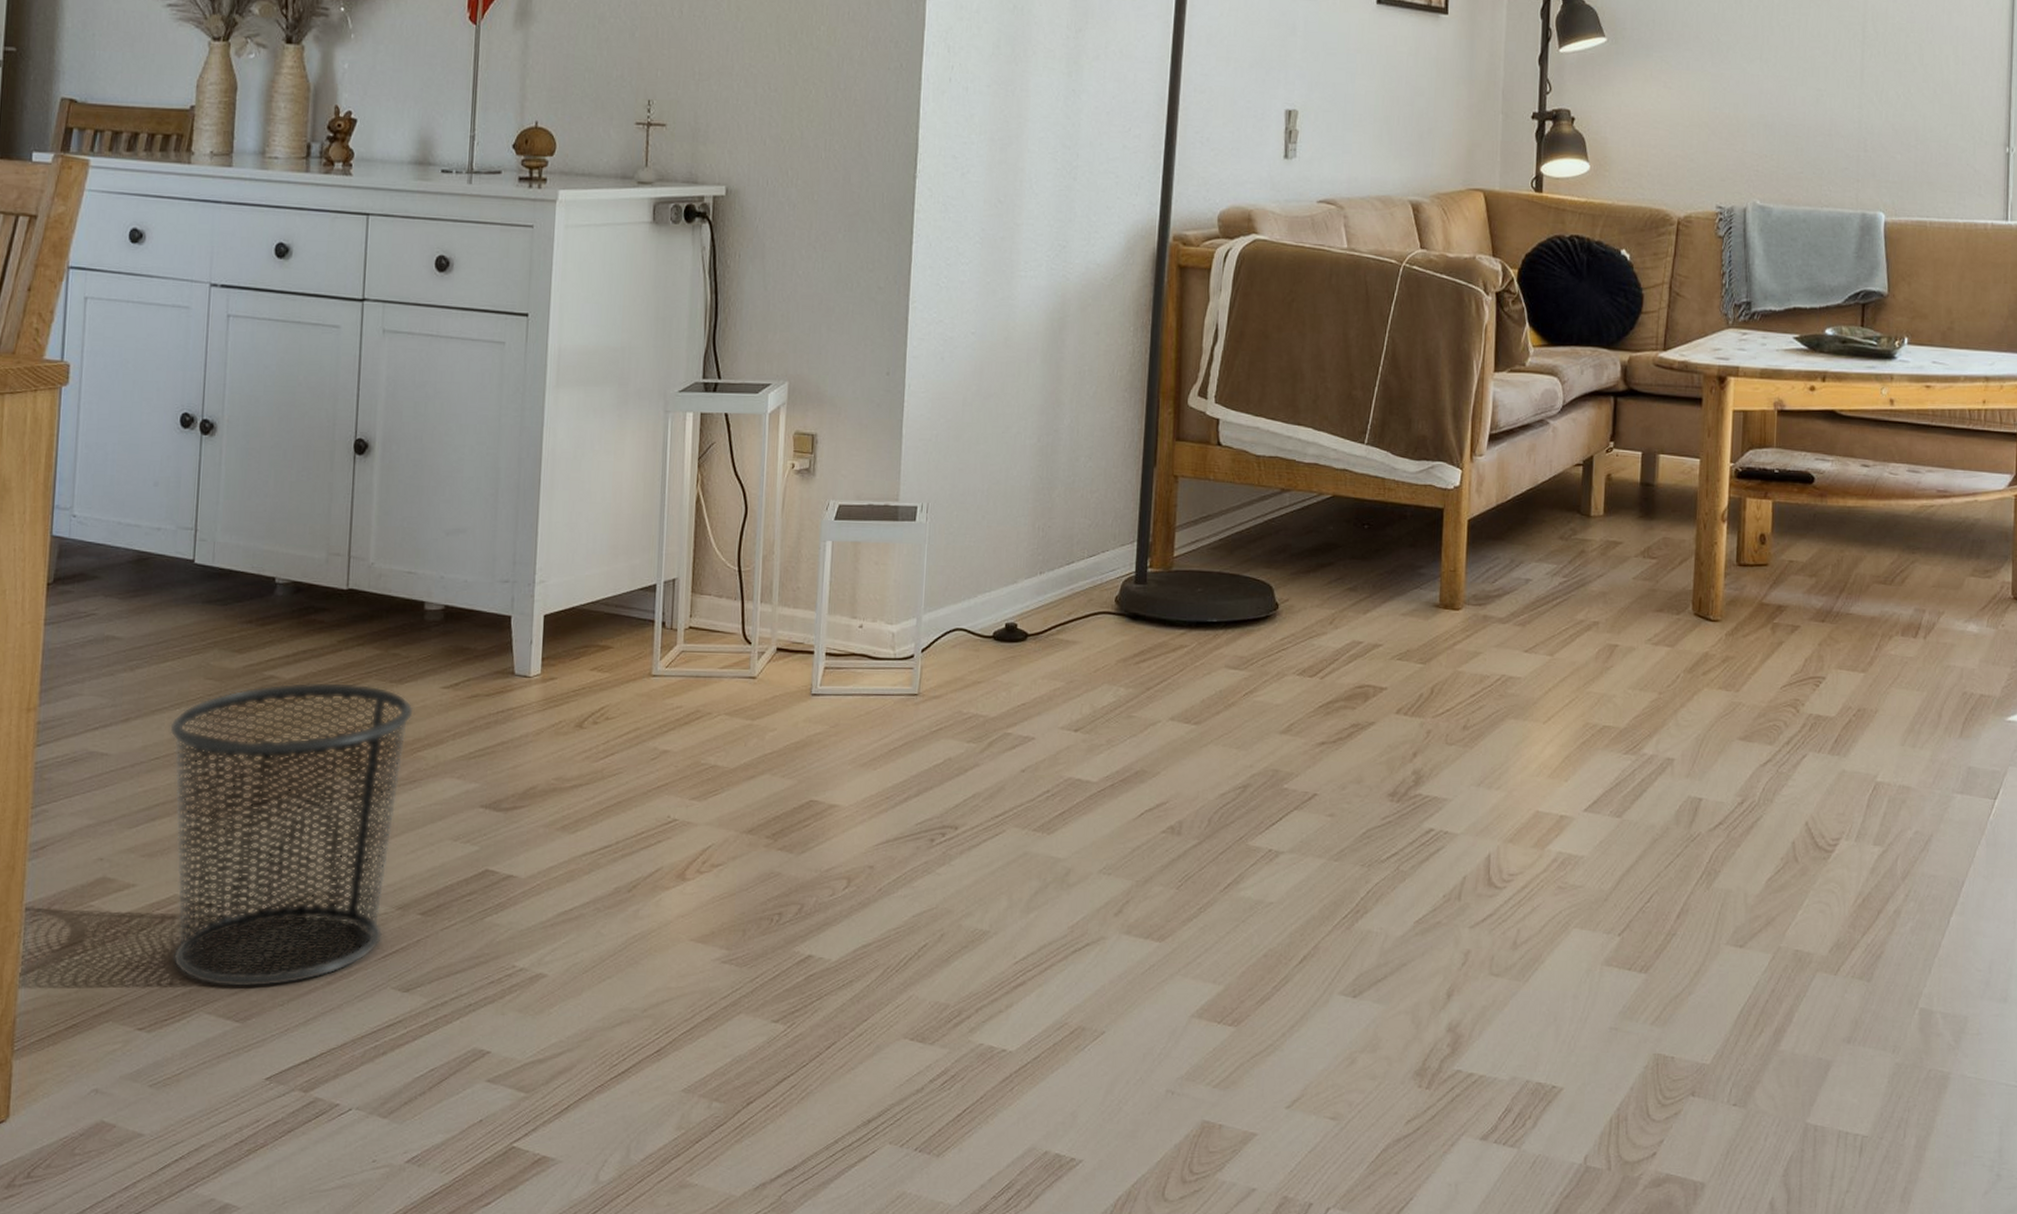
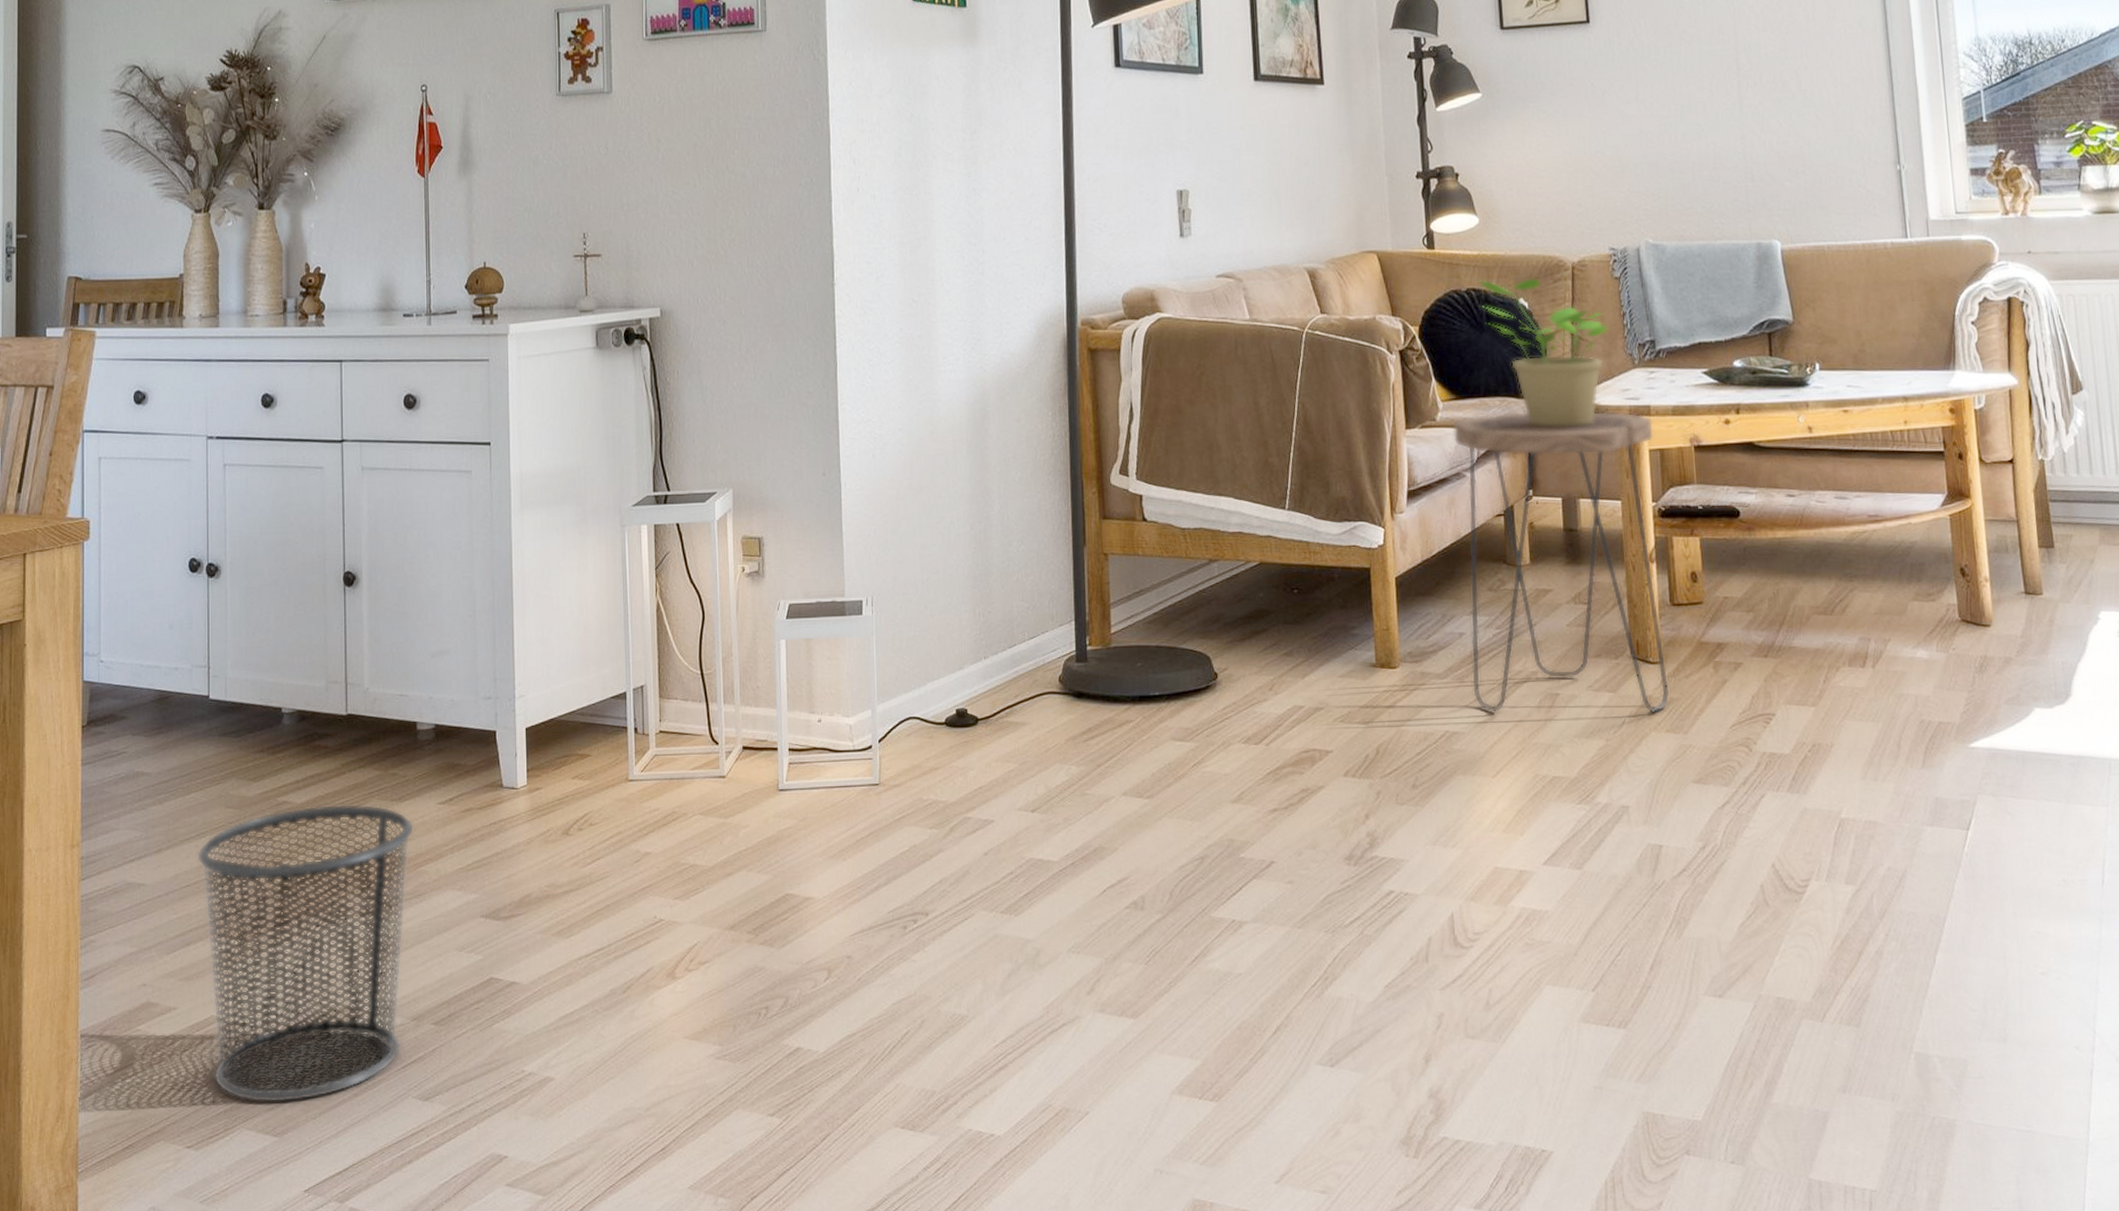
side table: none [1532,362,1741,669] -> present [1452,411,1670,713]
potted plant: none [1582,227,1707,382] -> present [1478,277,1609,427]

